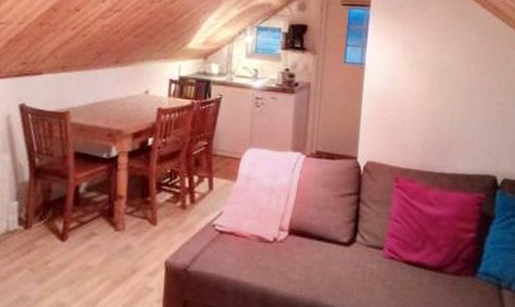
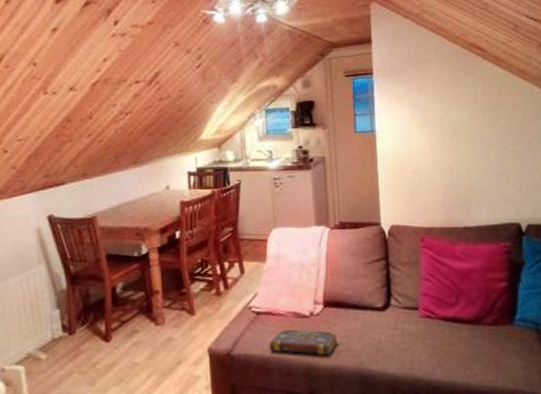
book: none [227,252,298,284] -> present [269,329,338,355]

